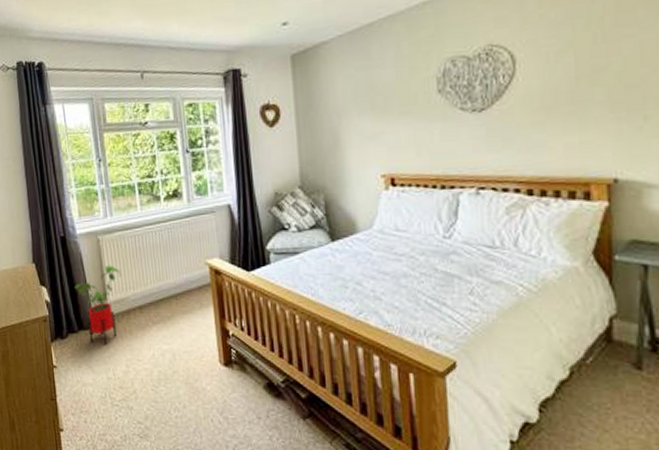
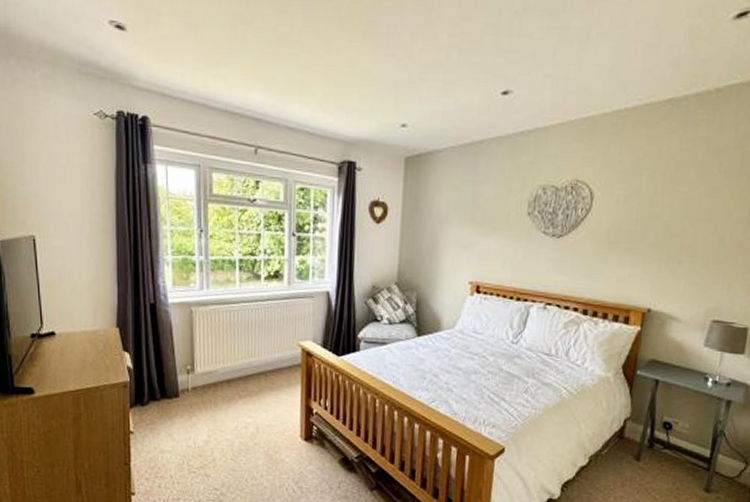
house plant: present [74,265,122,344] -> none [160,337,213,414]

